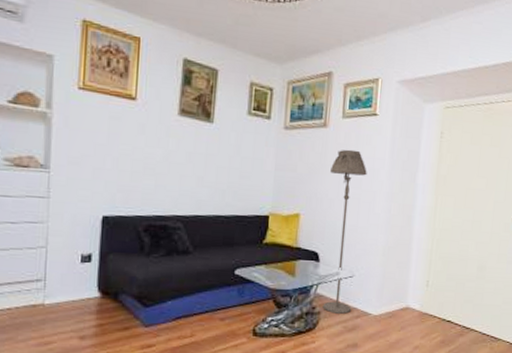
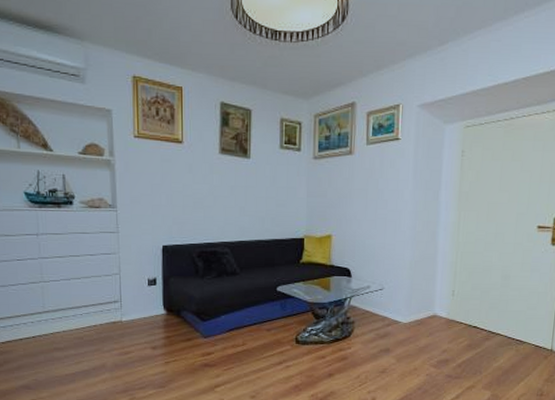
floor lamp: present [323,149,367,314] -> none [356,173,392,323]

